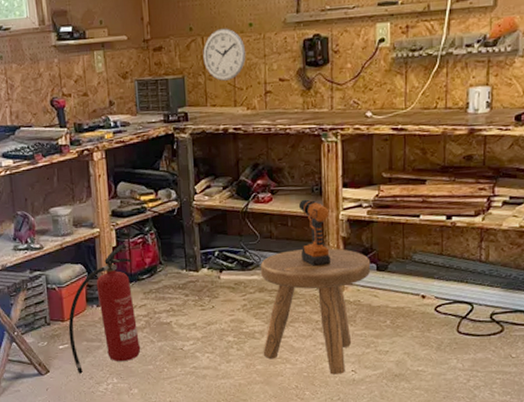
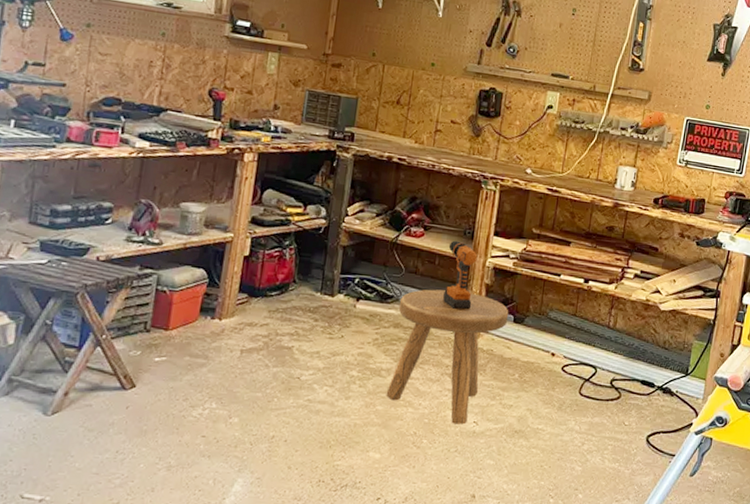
fire extinguisher: present [68,245,141,374] -> none [168,255,262,393]
wall clock: present [203,28,246,81] -> none [380,61,424,112]

